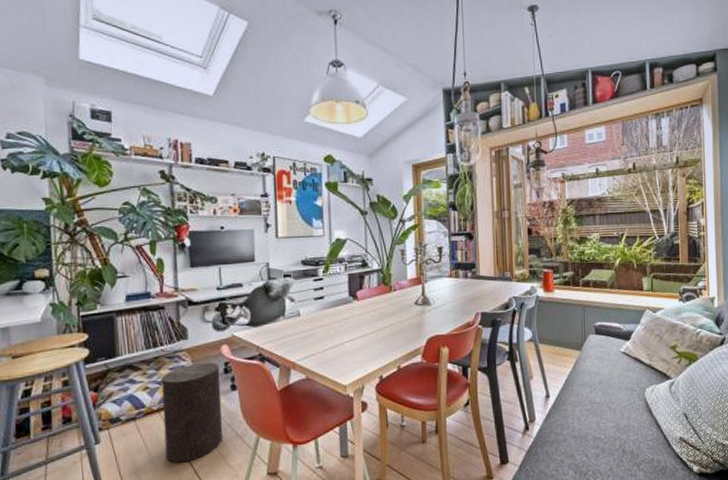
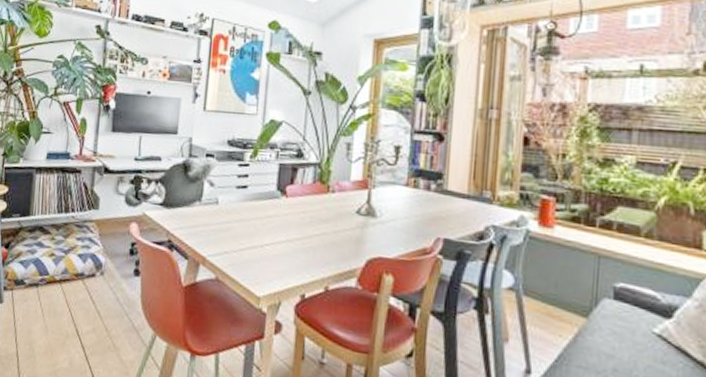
stool: present [161,362,223,463] -> none [60,237,126,345]

